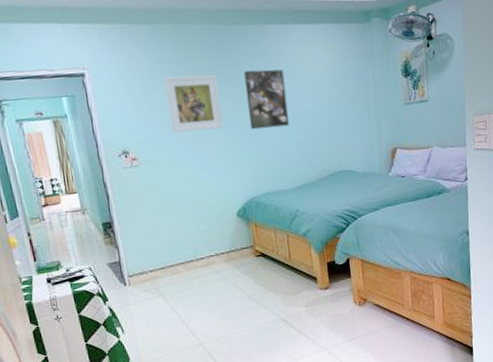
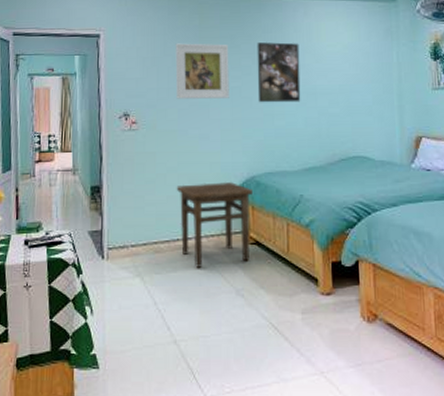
side table: none [183,205,257,282] -> present [176,182,252,268]

